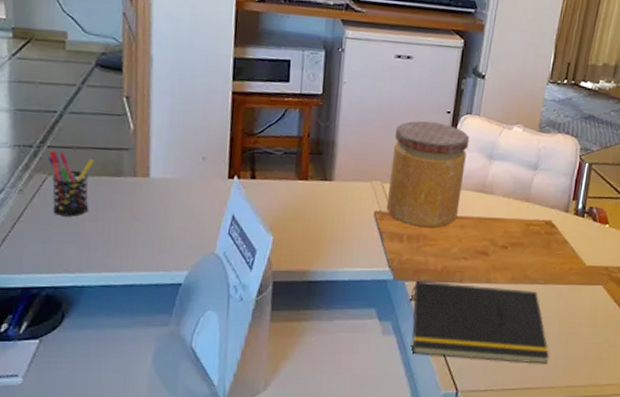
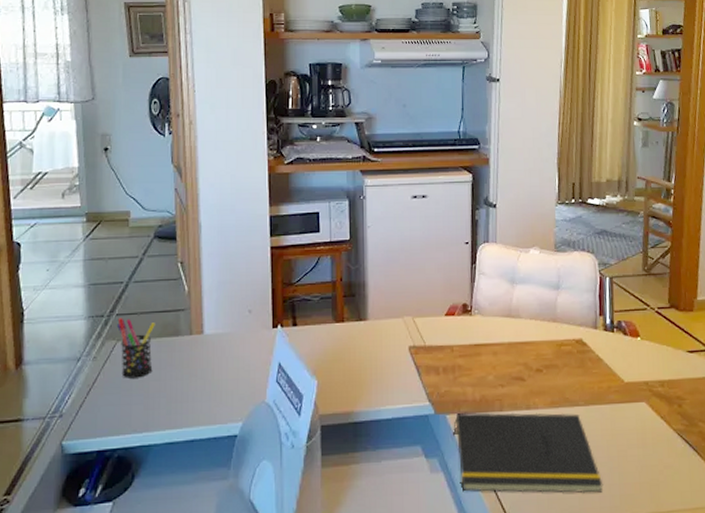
jar: present [386,121,470,228] -> none [419,253,490,358]

